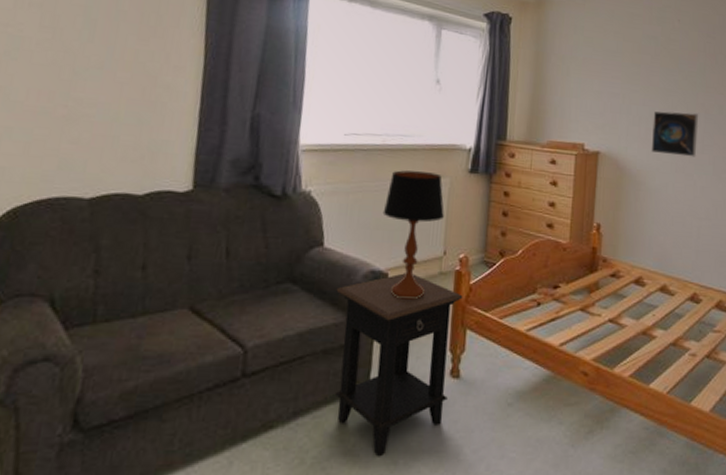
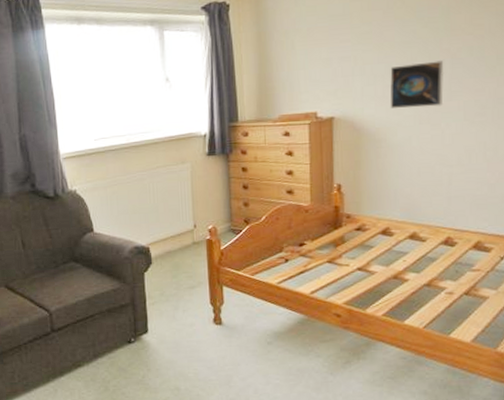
side table: present [336,273,463,456] -> none [110,245,216,384]
table lamp: present [382,170,444,300] -> none [137,160,190,267]

